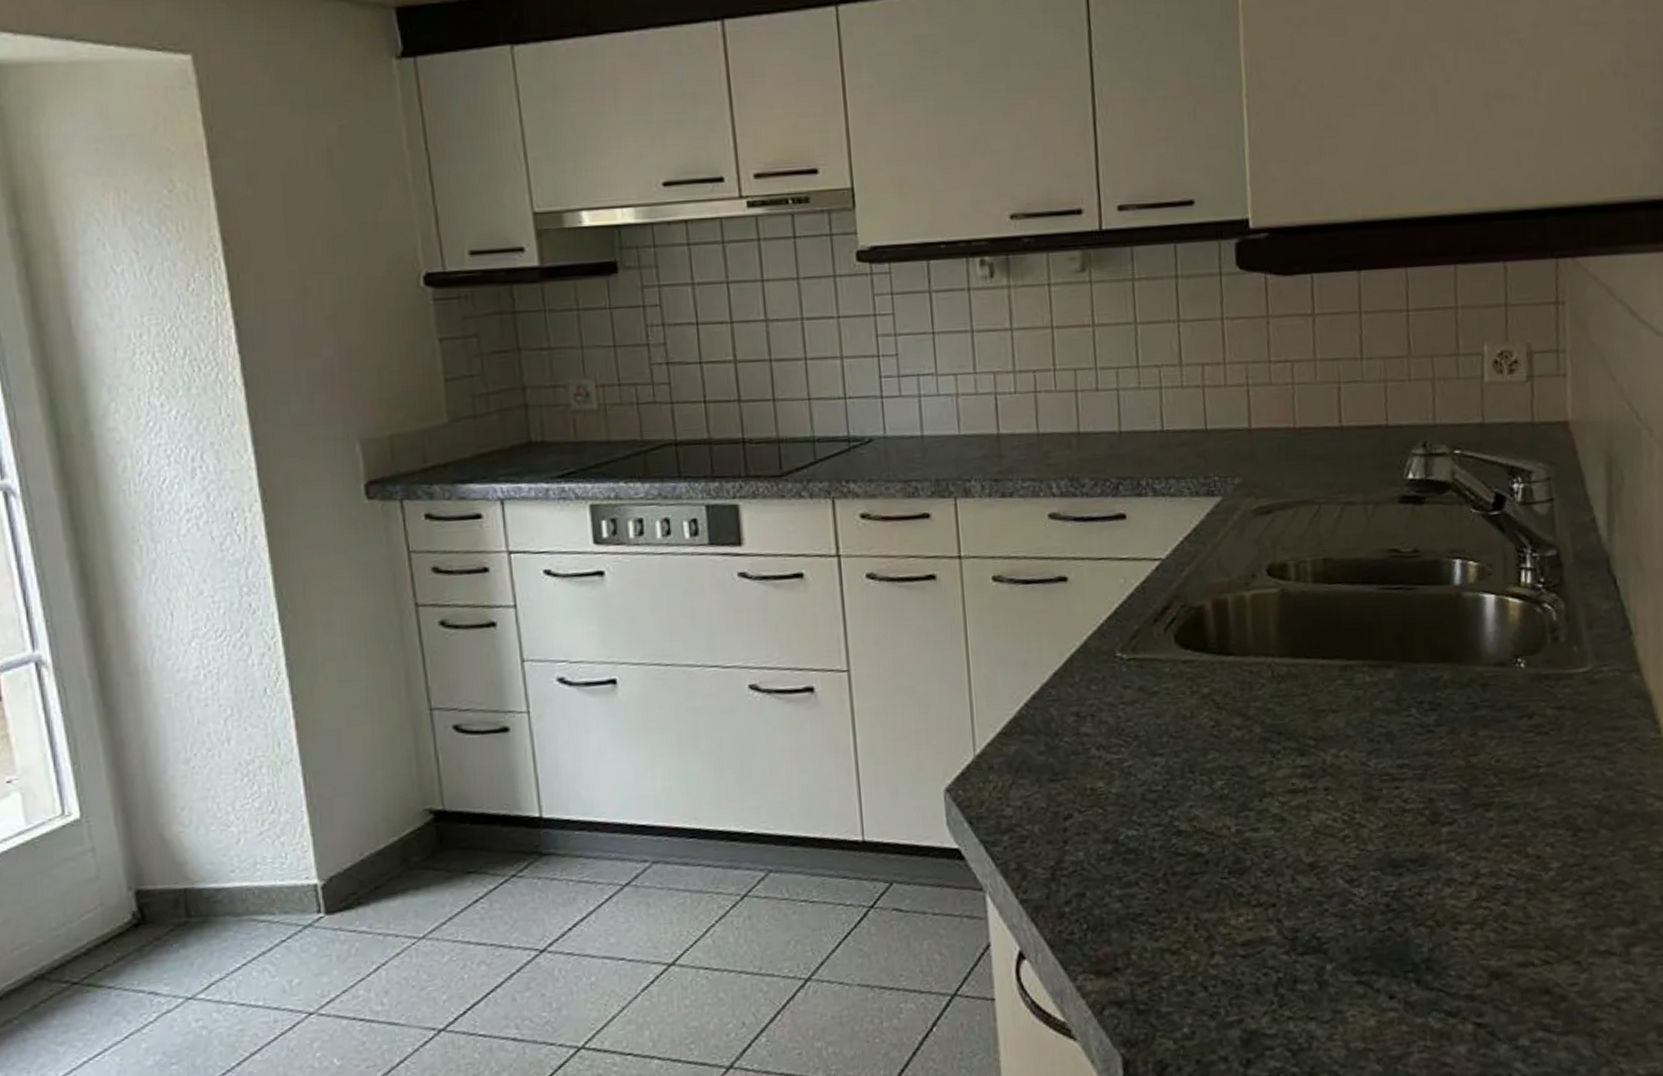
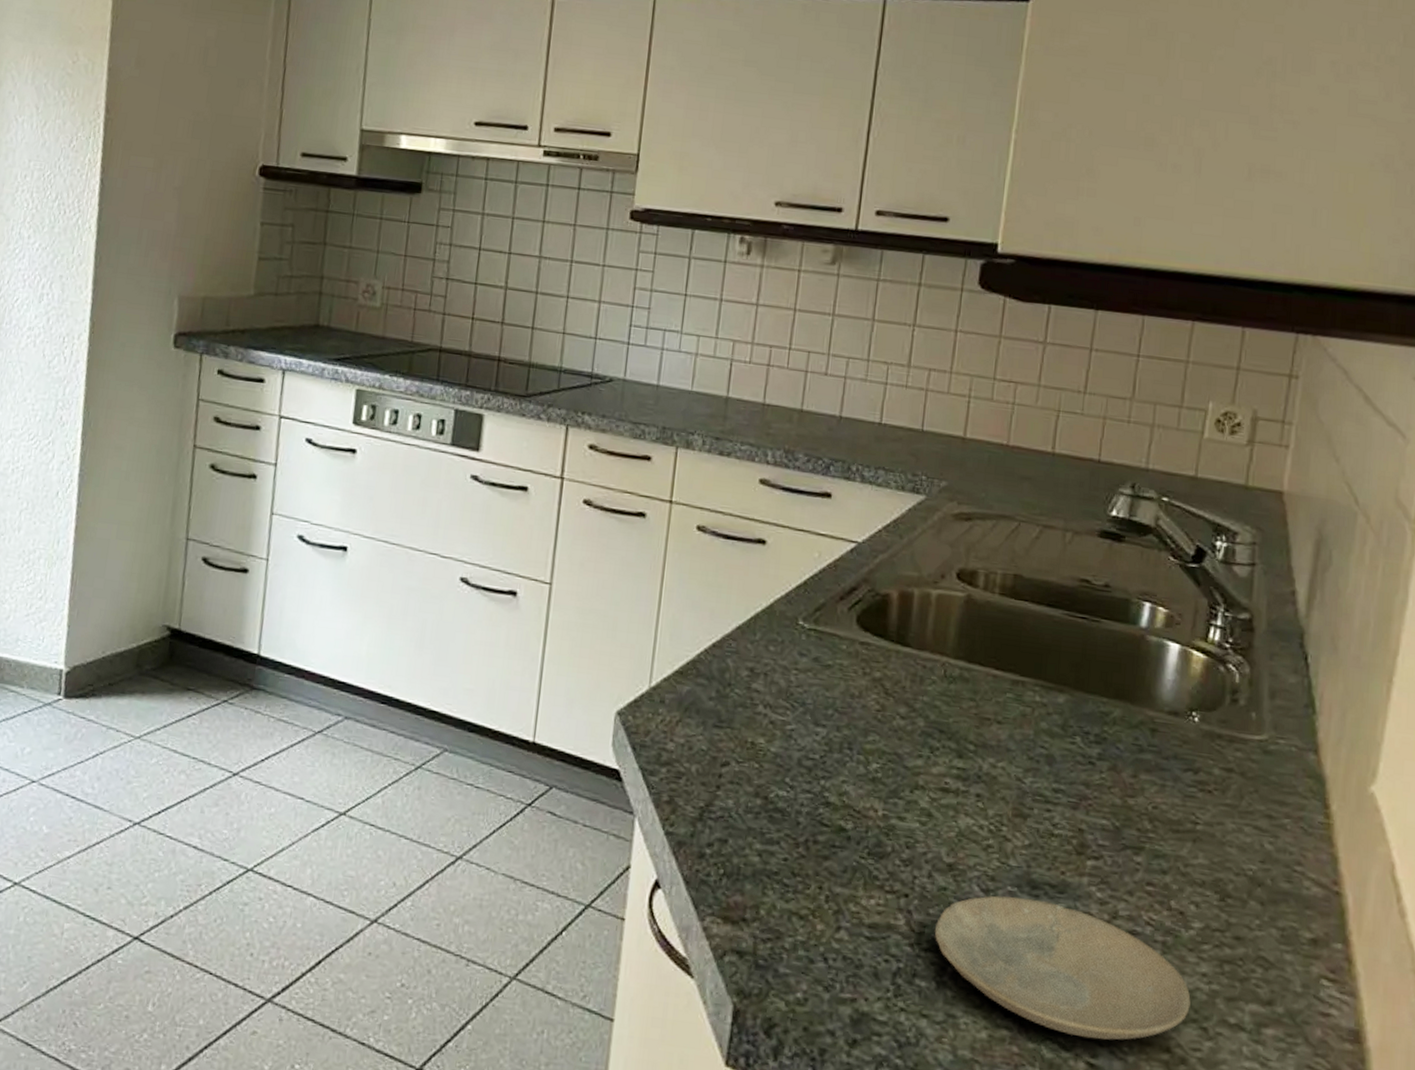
plate: none [1307,877,1562,1001] -> present [934,895,1191,1040]

